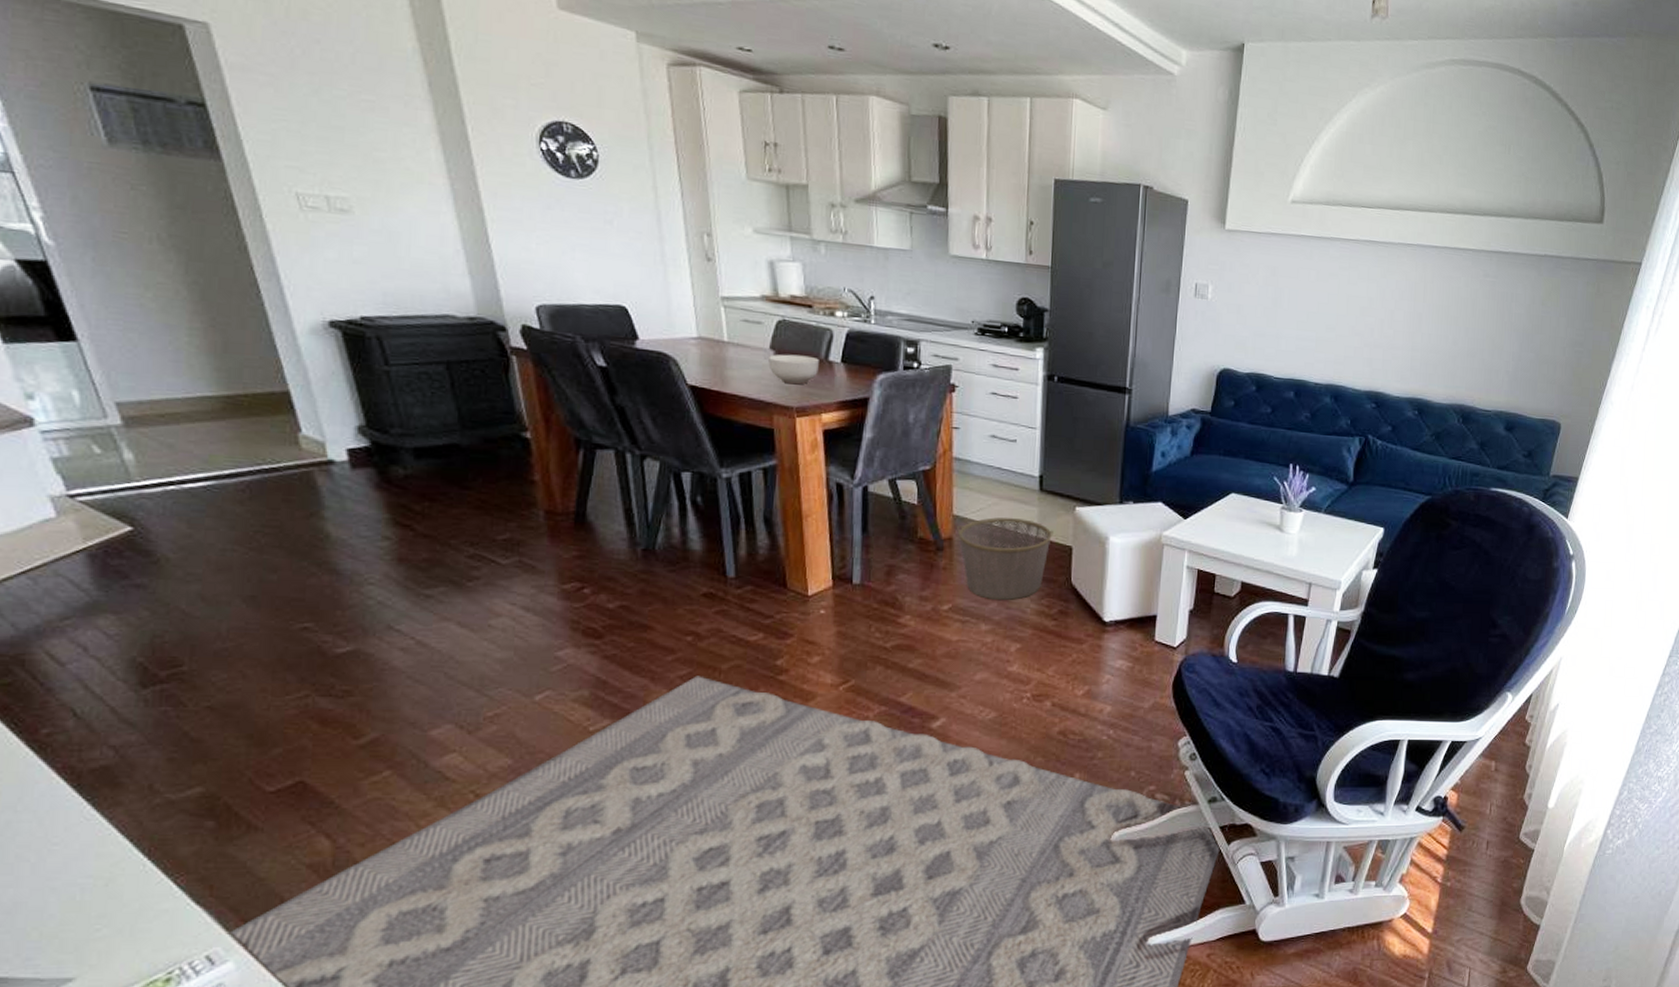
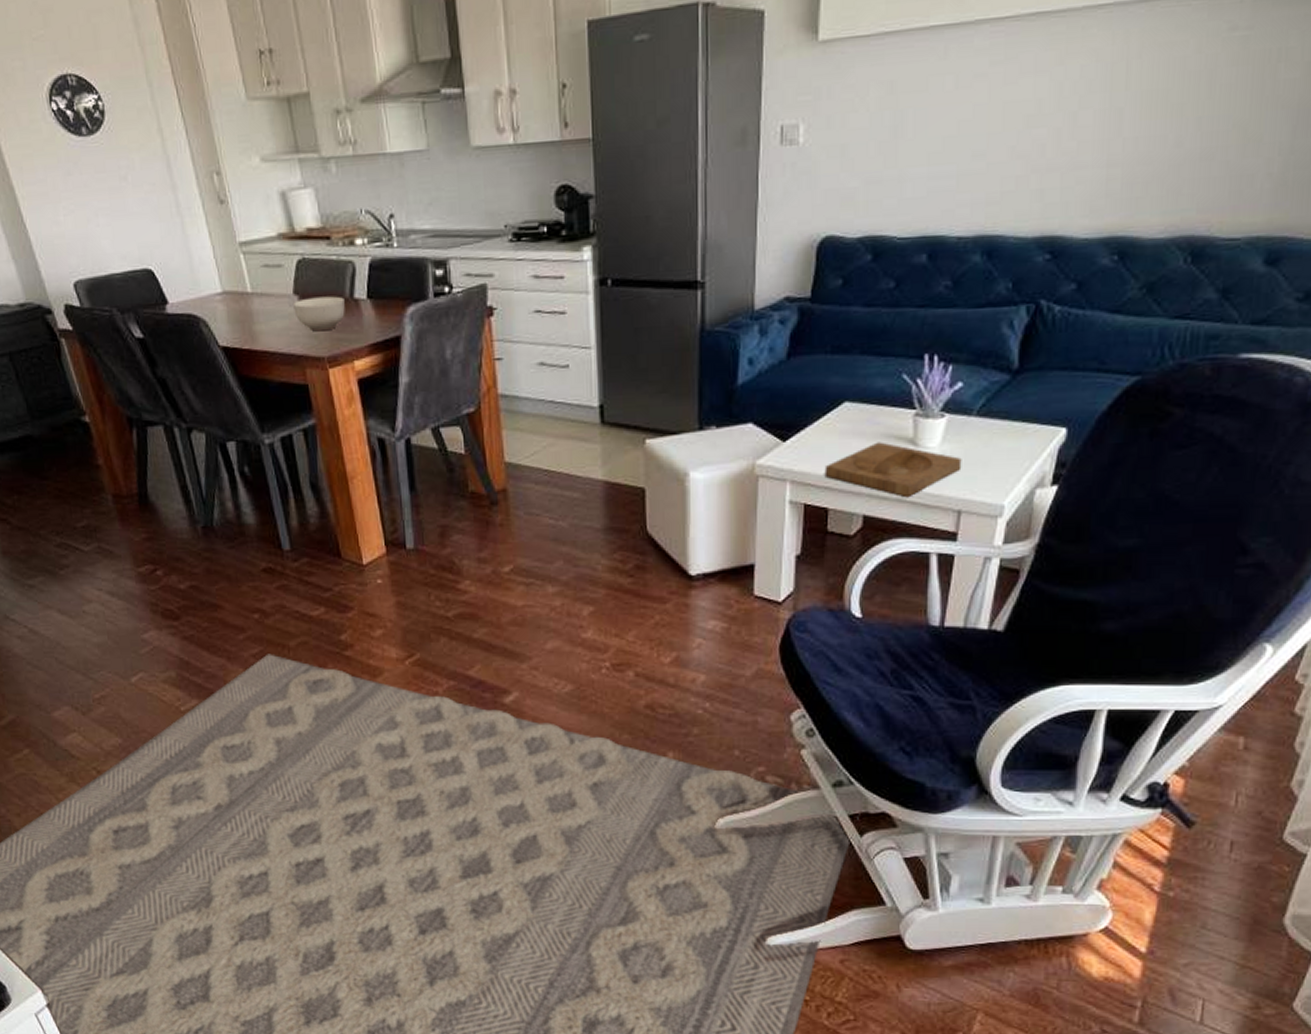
basket: present [956,517,1054,600] -> none [509,459,621,557]
tray: none [1214,526,1313,571] -> present [824,442,962,498]

